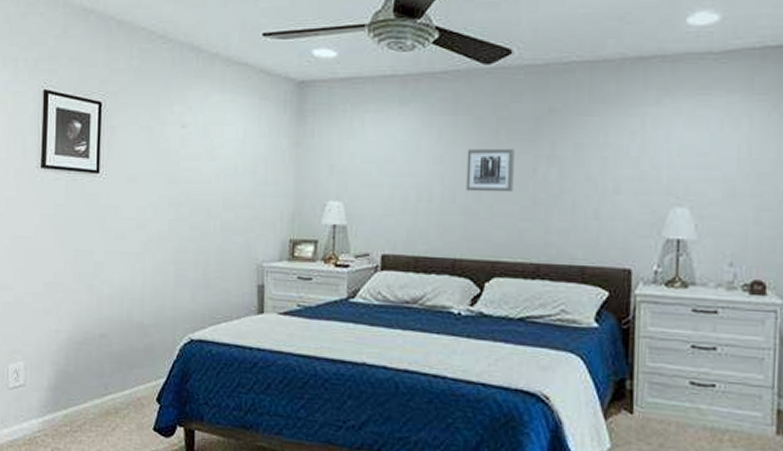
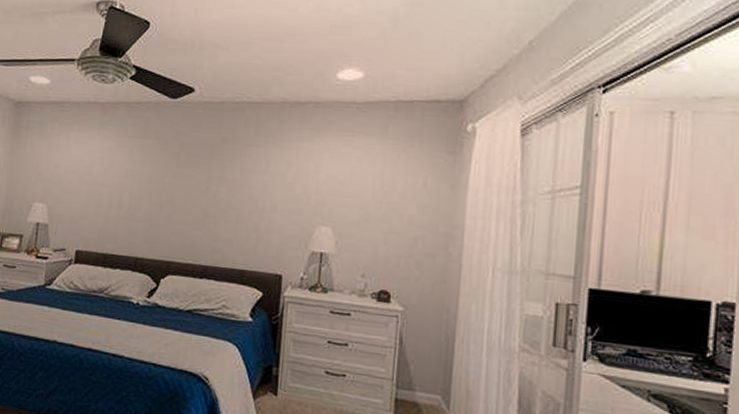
wall art: present [466,148,515,193] -> none [150,167,192,205]

